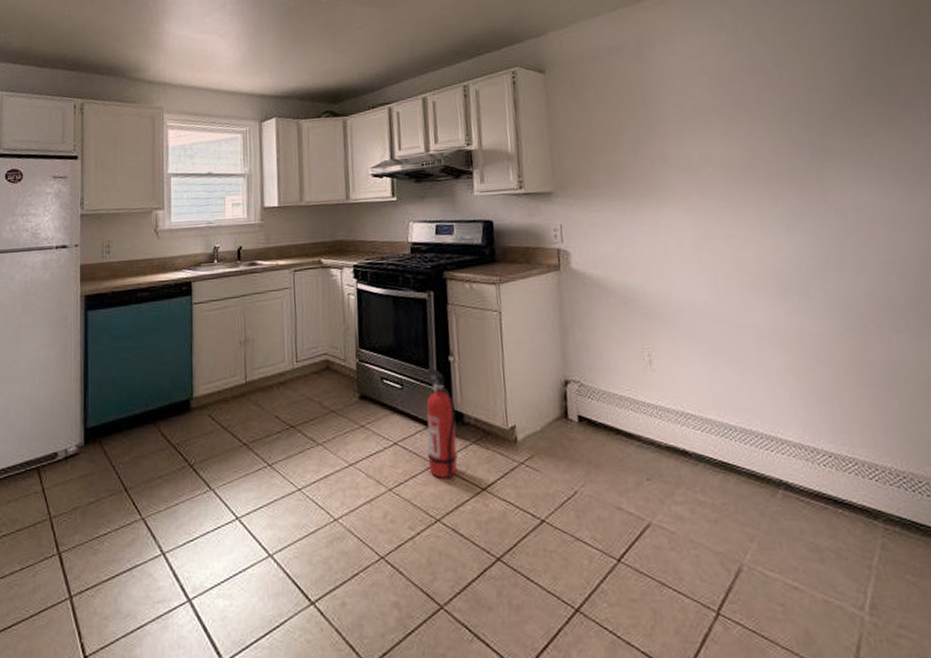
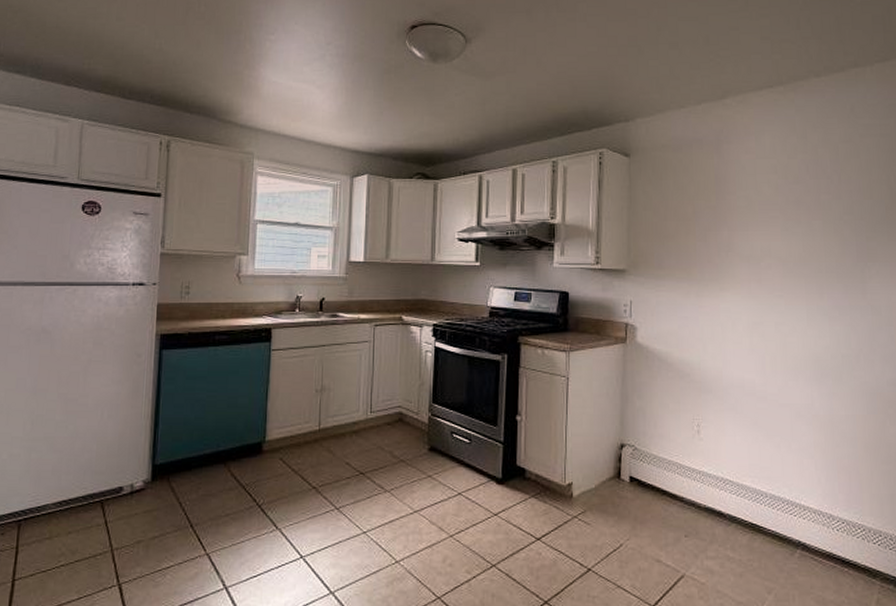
fire extinguisher: present [426,368,458,479] -> none [489,426,518,529]

